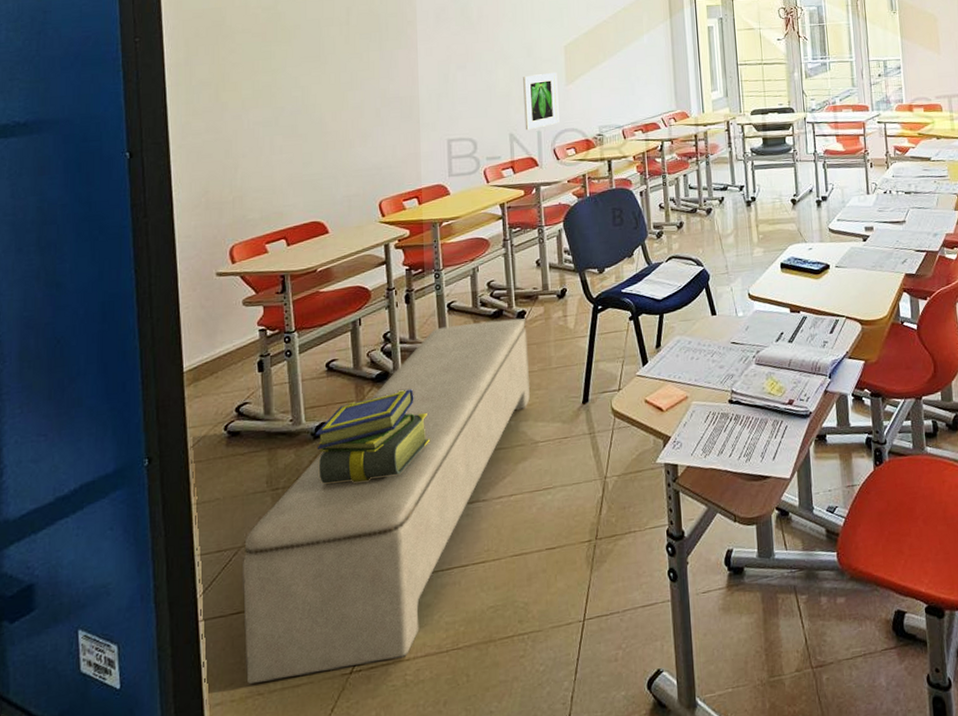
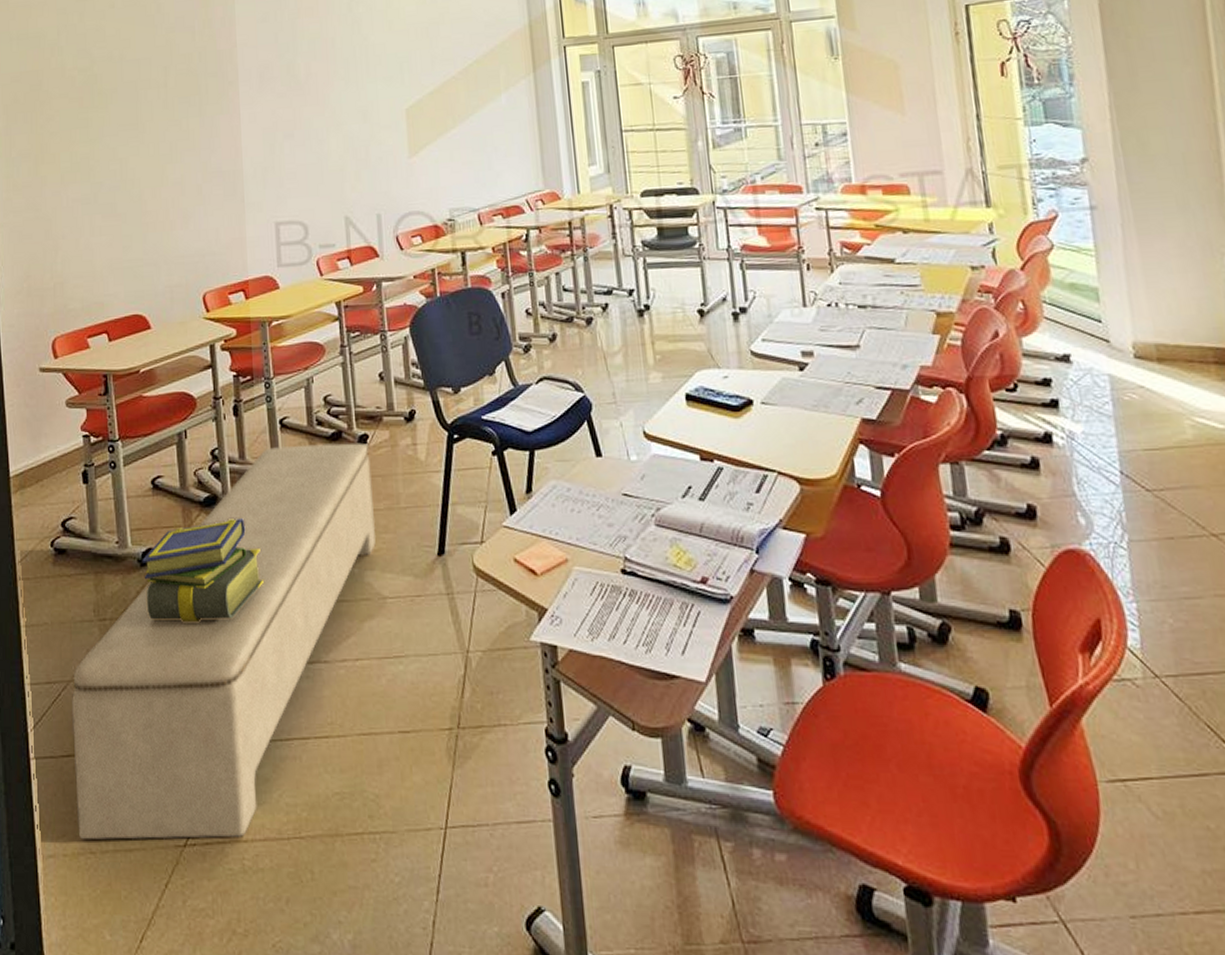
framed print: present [523,72,560,131] -> none [358,141,402,213]

